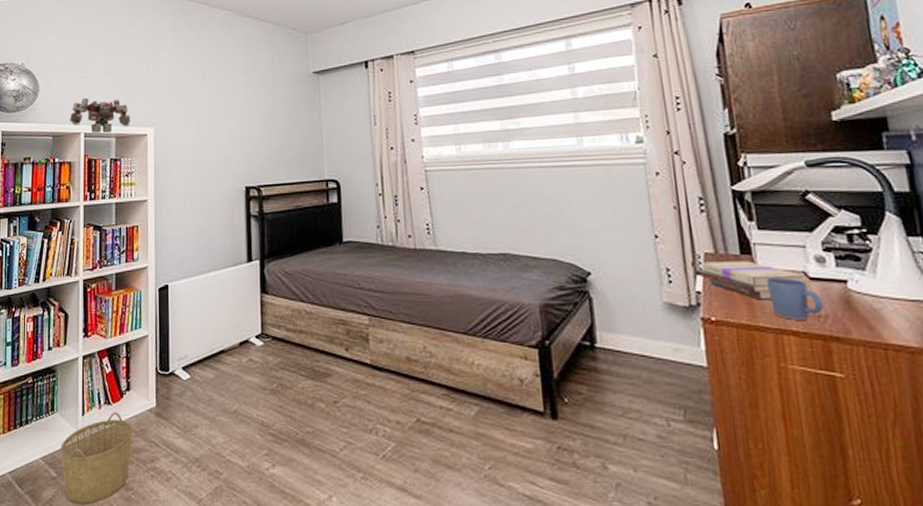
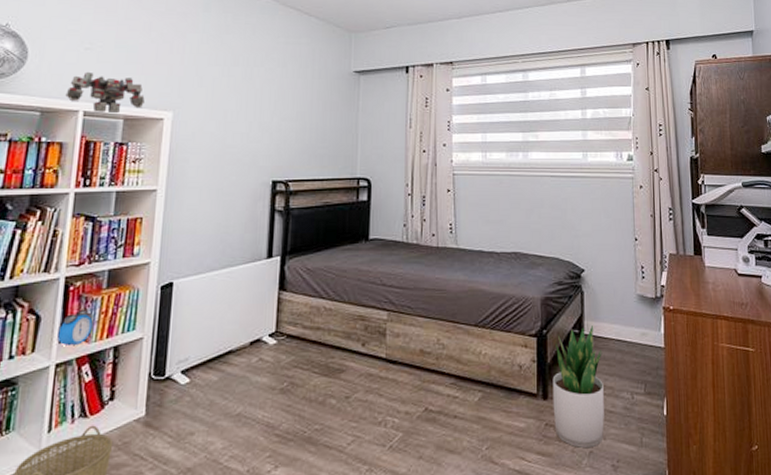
alarm clock: none [82,309,108,341] -> present [58,310,93,346]
planter: none [561,337,634,480] -> present [552,326,604,449]
books: present [695,261,806,300] -> none [662,260,736,292]
mug: present [766,277,823,320] -> none [709,273,745,307]

